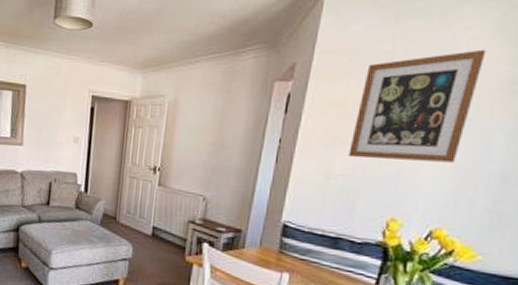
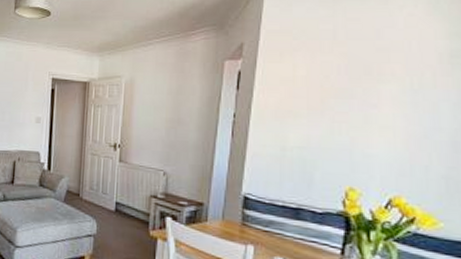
wall art: present [348,49,486,163] -> none [302,25,423,132]

